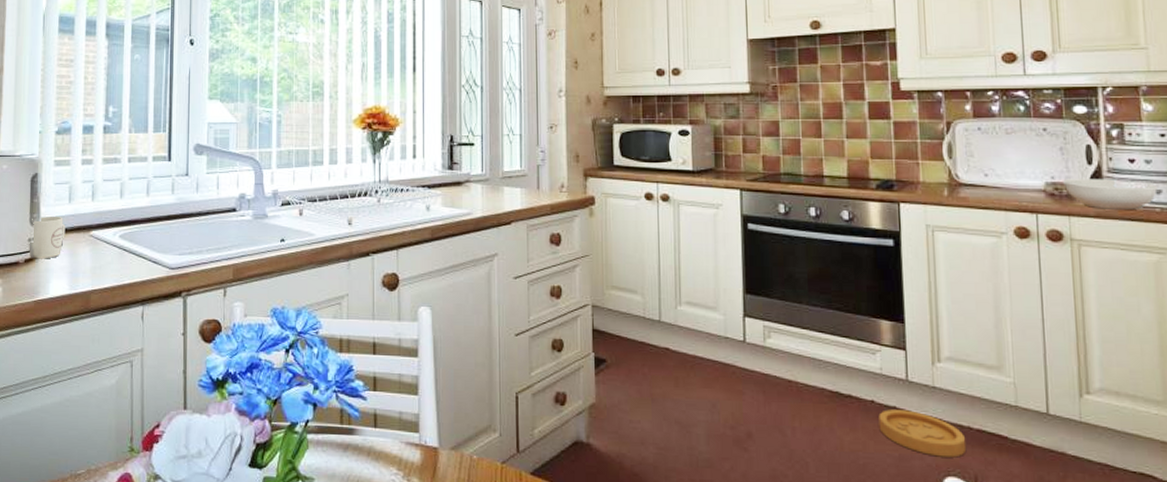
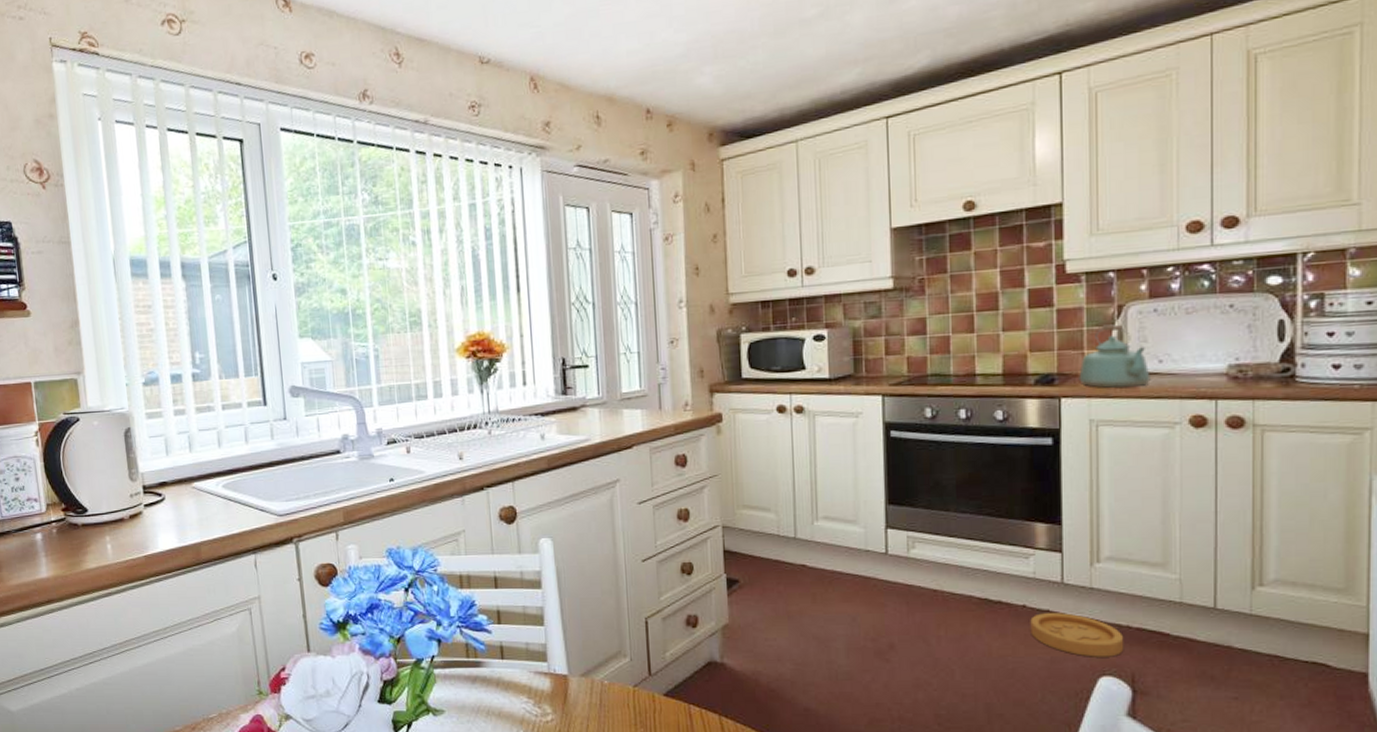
mug: present [29,216,66,259] -> none [131,470,167,515]
kettle: none [915,139,978,198] -> present [1079,324,1151,389]
bowl: present [1063,179,1159,211] -> none [1249,356,1360,391]

